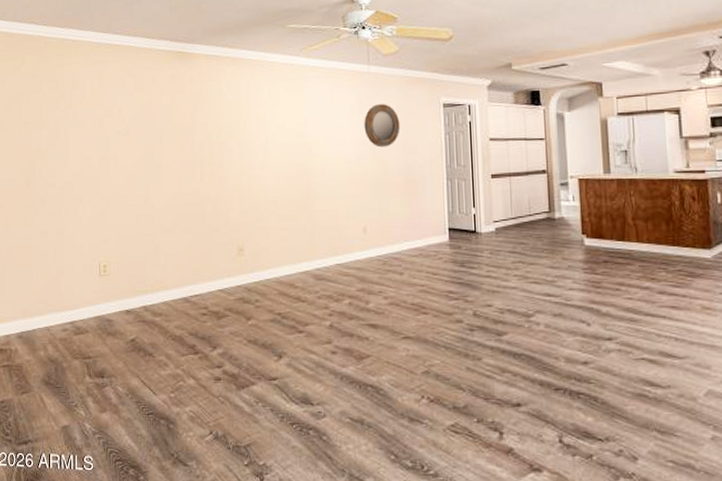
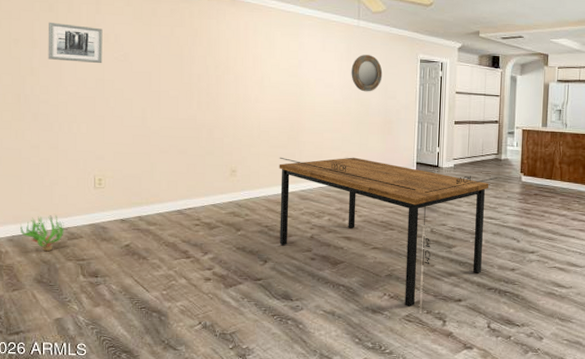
decorative plant: none [29,308,71,349] -> present [20,215,64,252]
wall art: none [55,101,106,141] -> present [48,22,103,64]
dining table: none [289,226,552,414] -> present [279,157,497,308]

